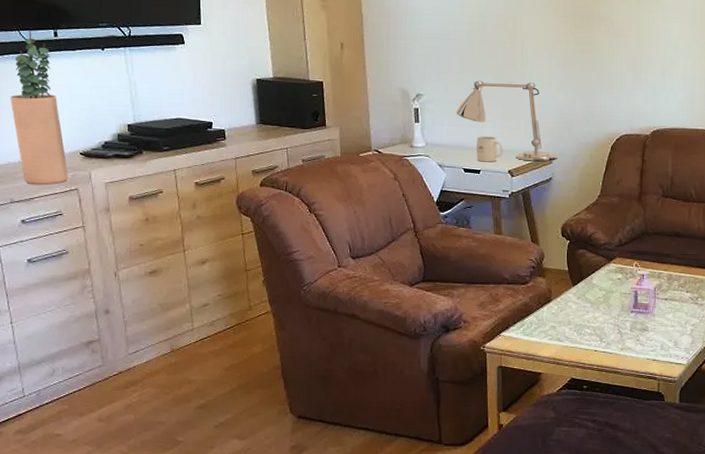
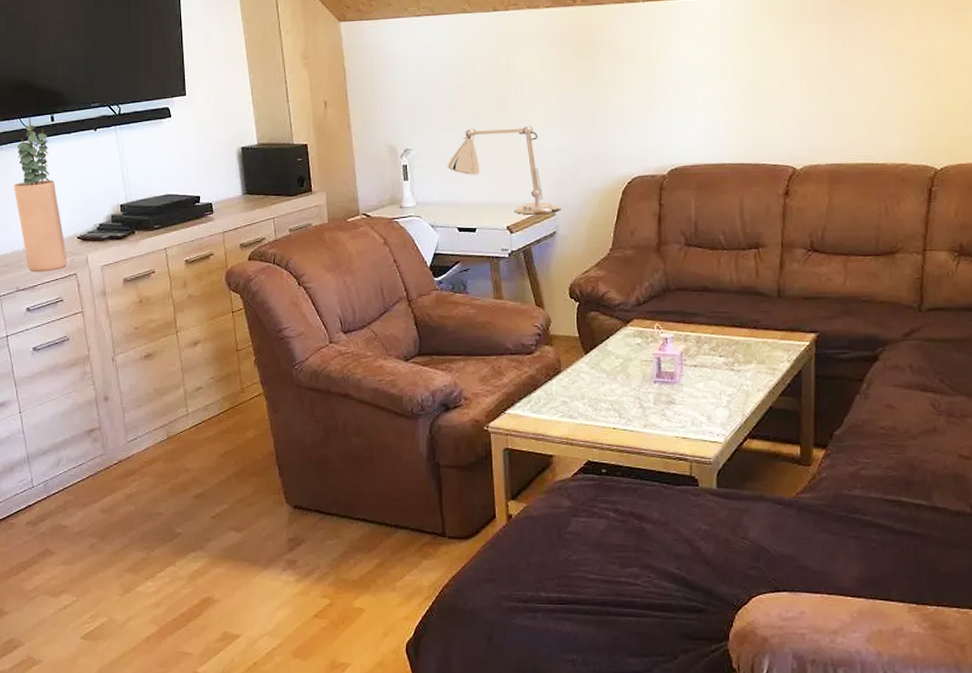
mug: present [476,136,503,162] -> none [471,189,501,219]

